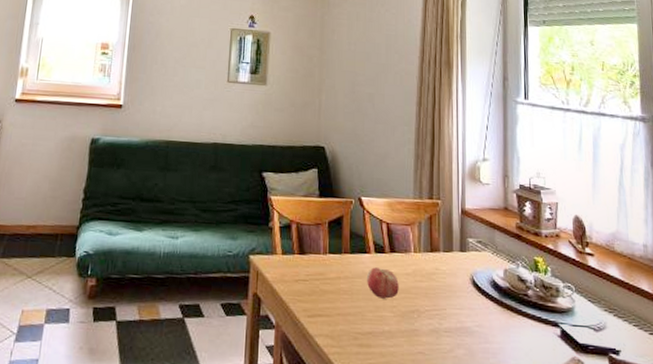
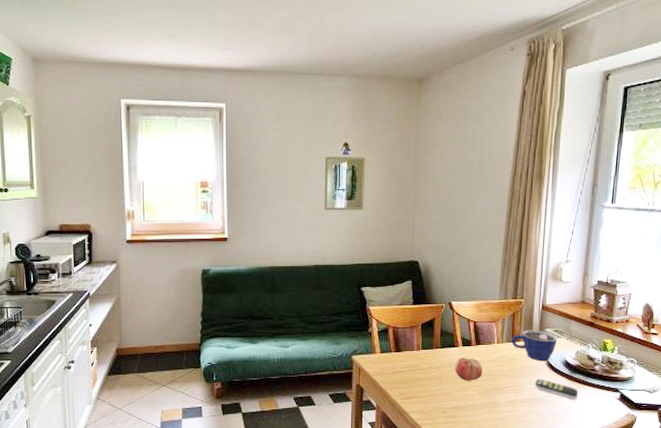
cup: none [430,238,482,280] -> present [511,330,558,362]
remote control: none [460,301,513,334] -> present [534,378,579,400]

